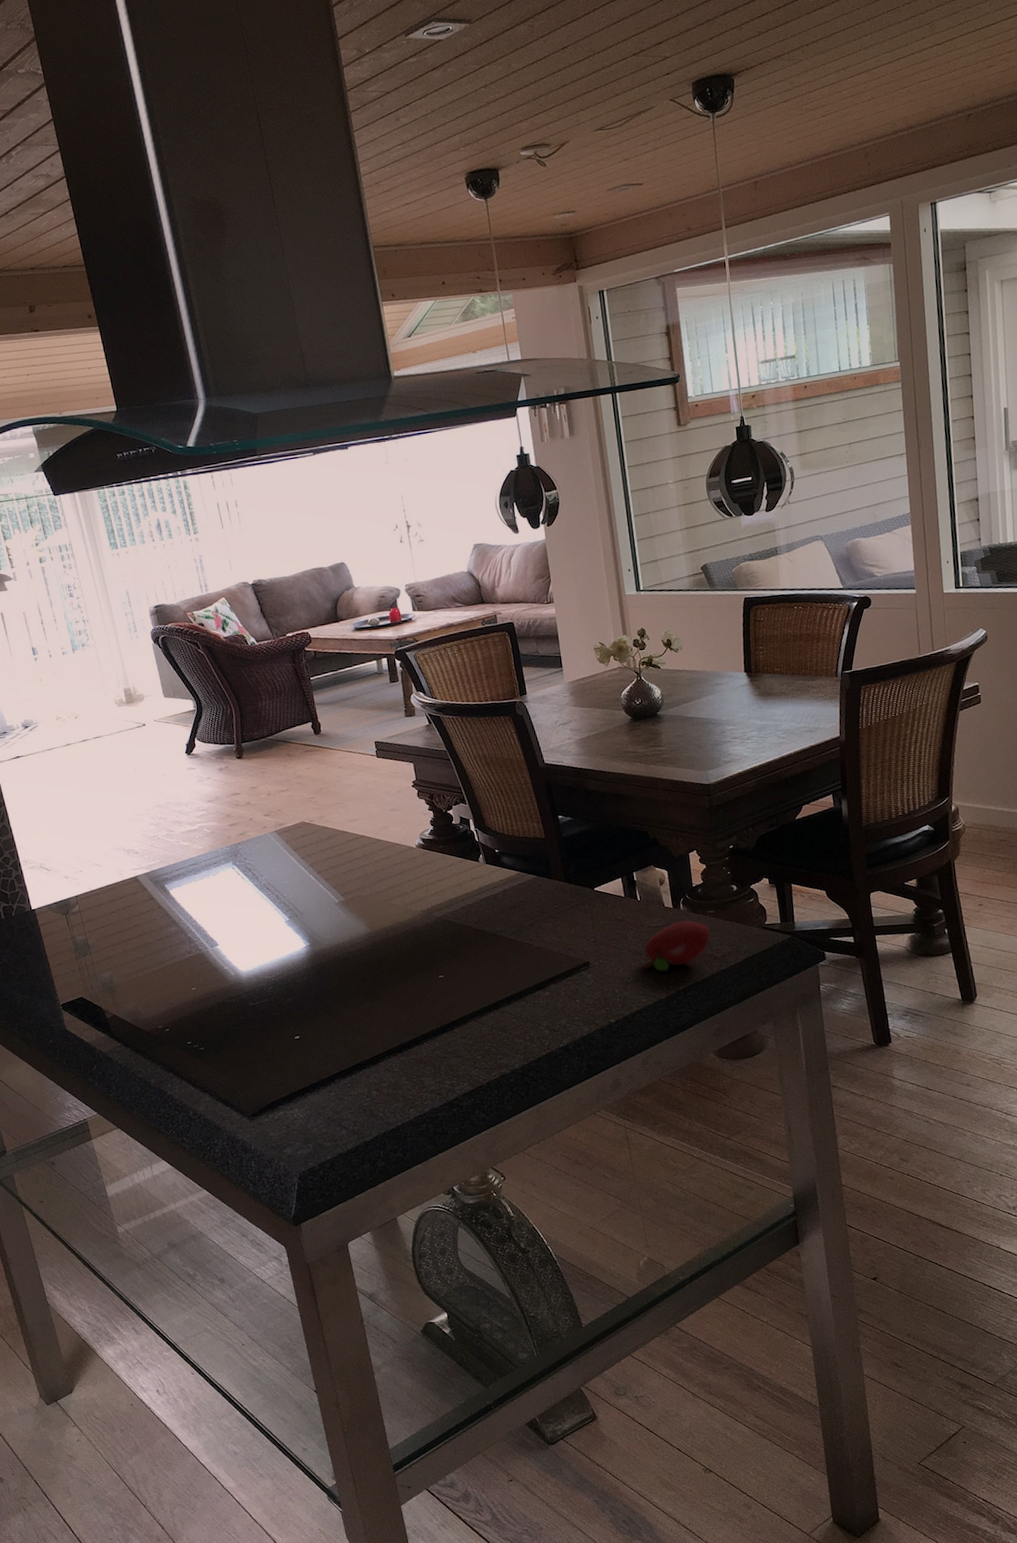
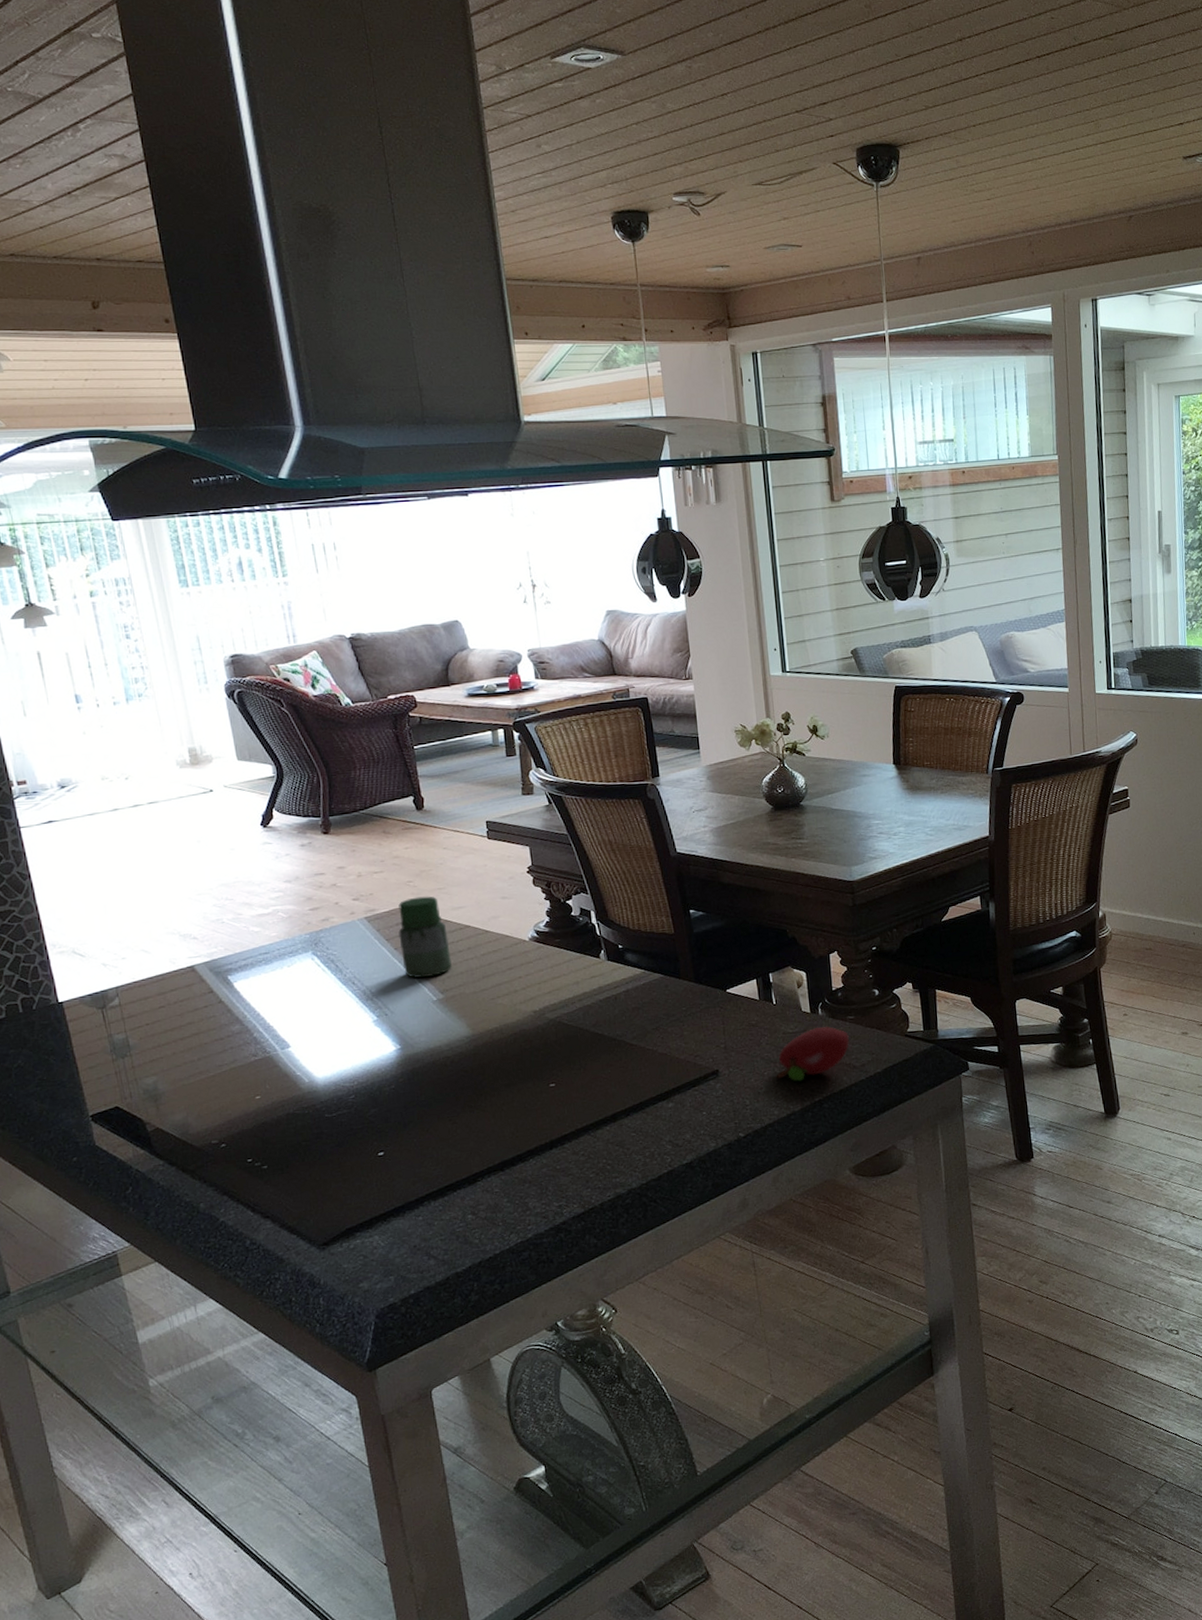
jar: none [303,810,350,884] -> present [398,896,452,979]

